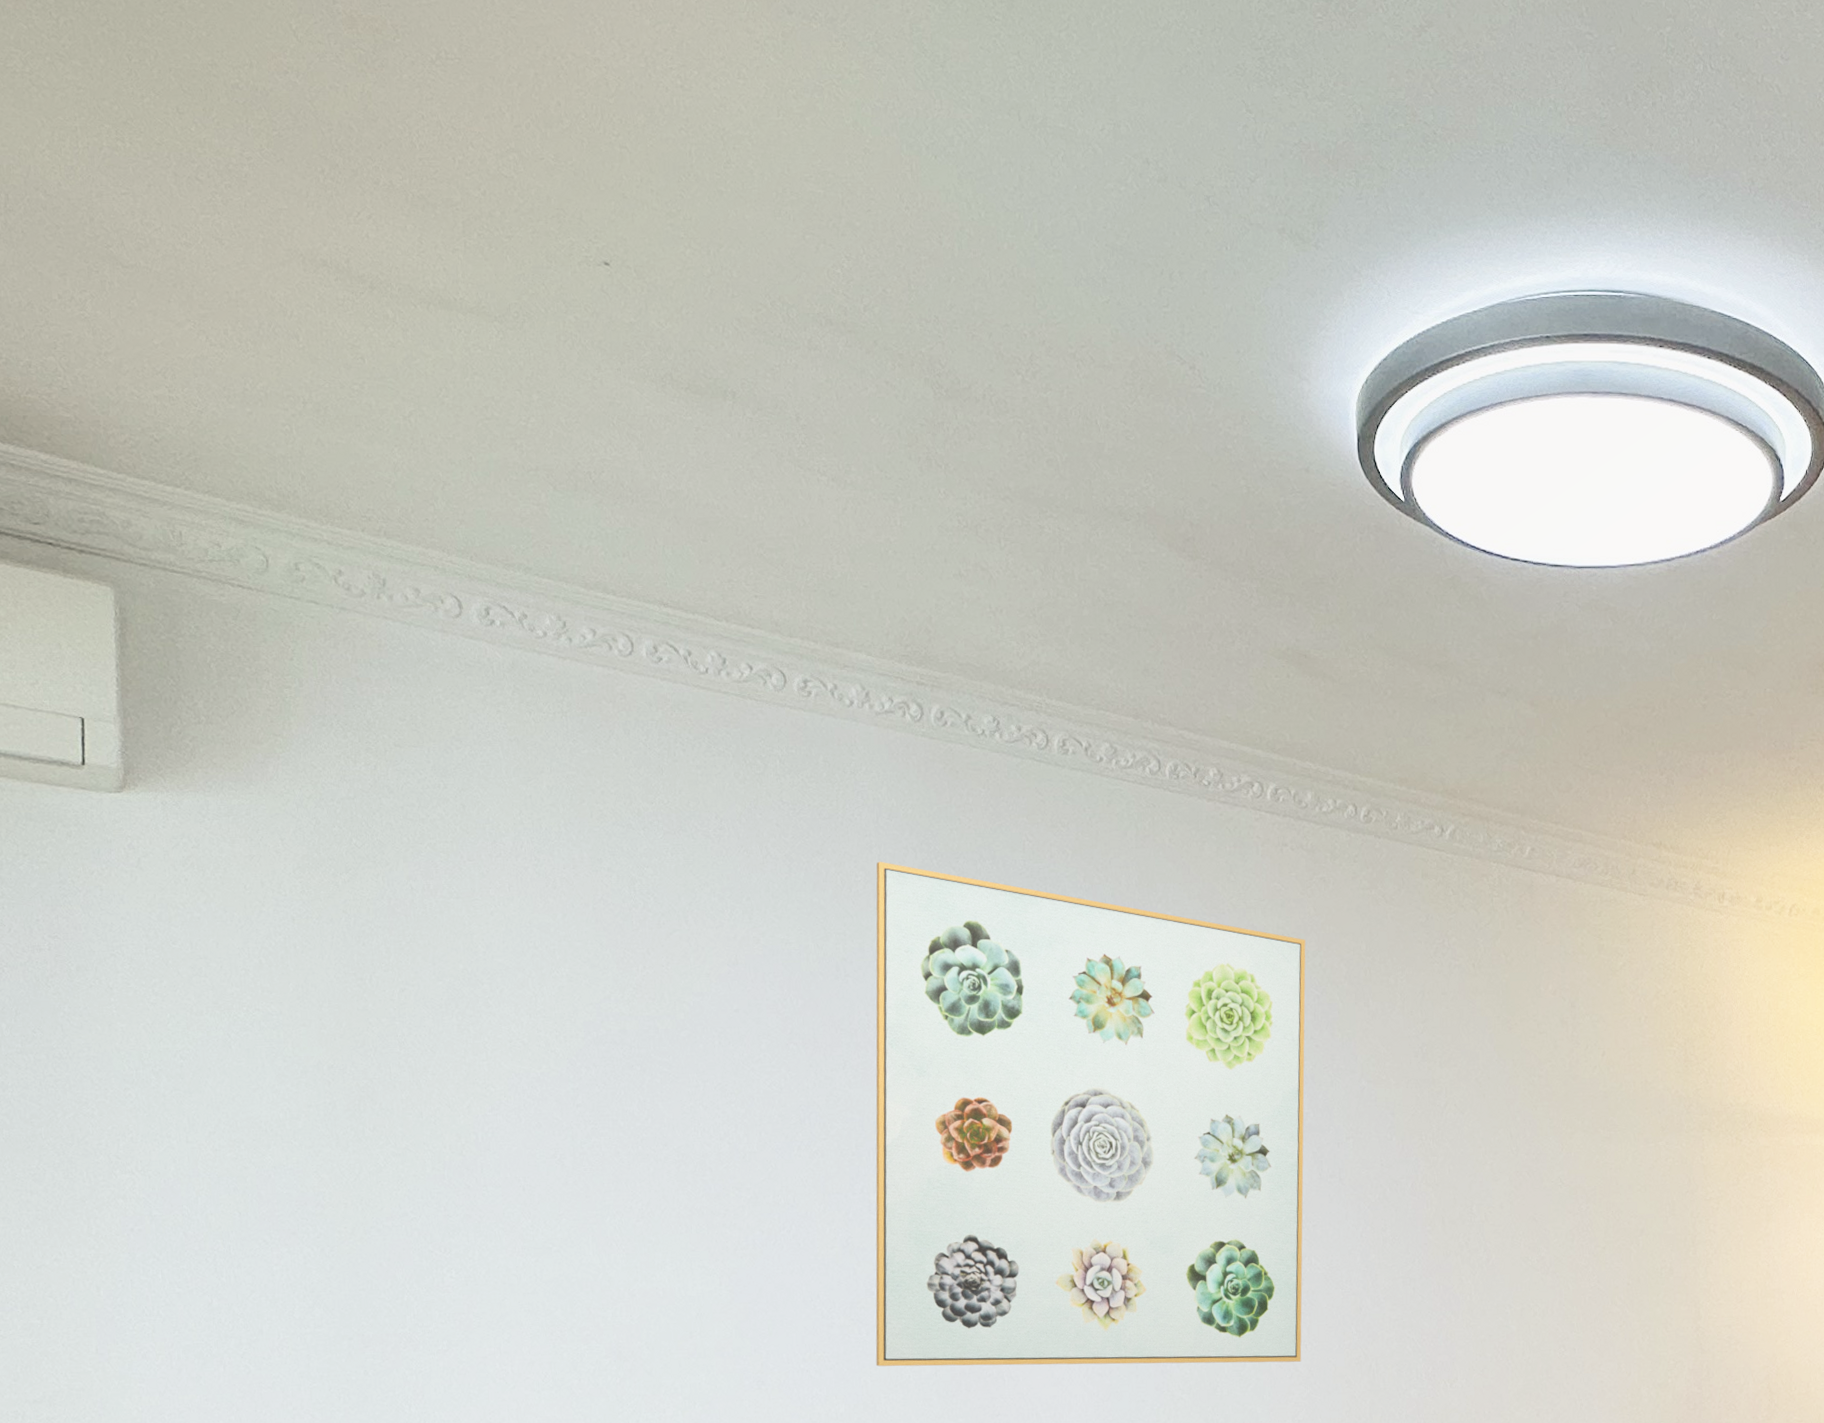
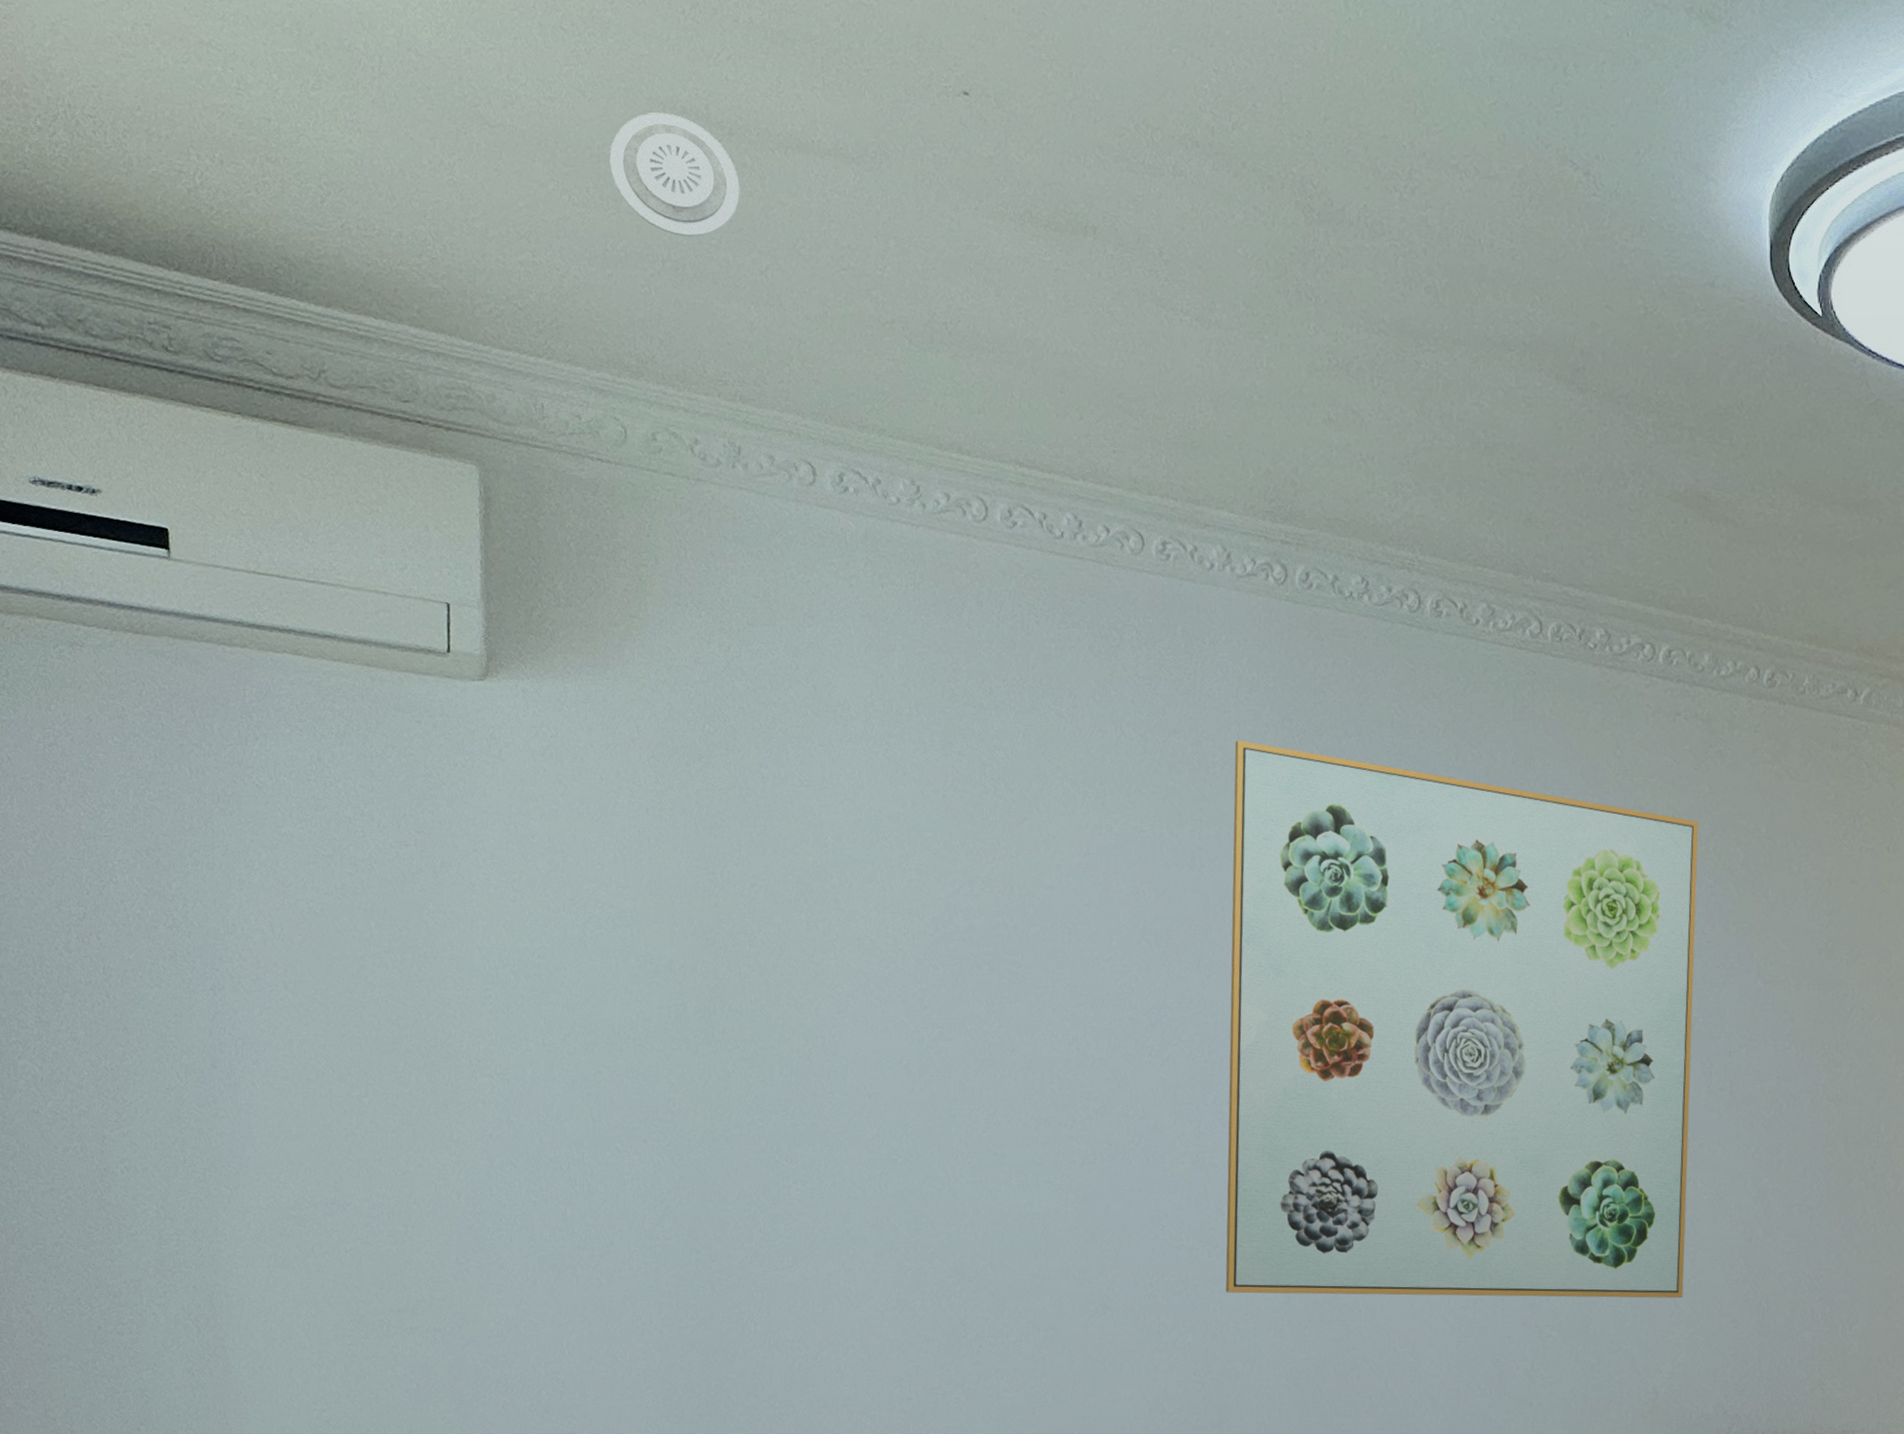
smoke detector: none [248,263,382,381] -> present [609,112,740,237]

